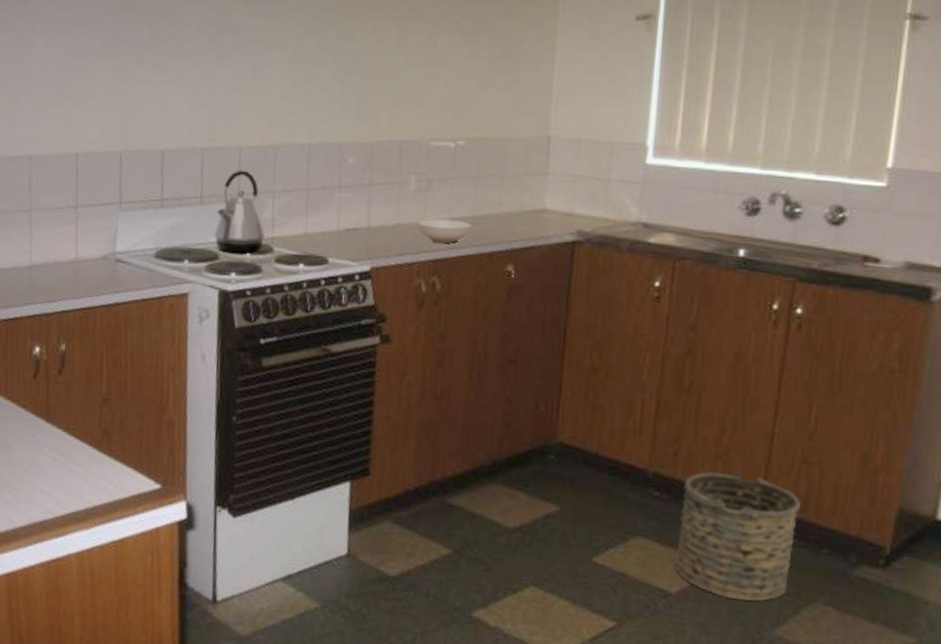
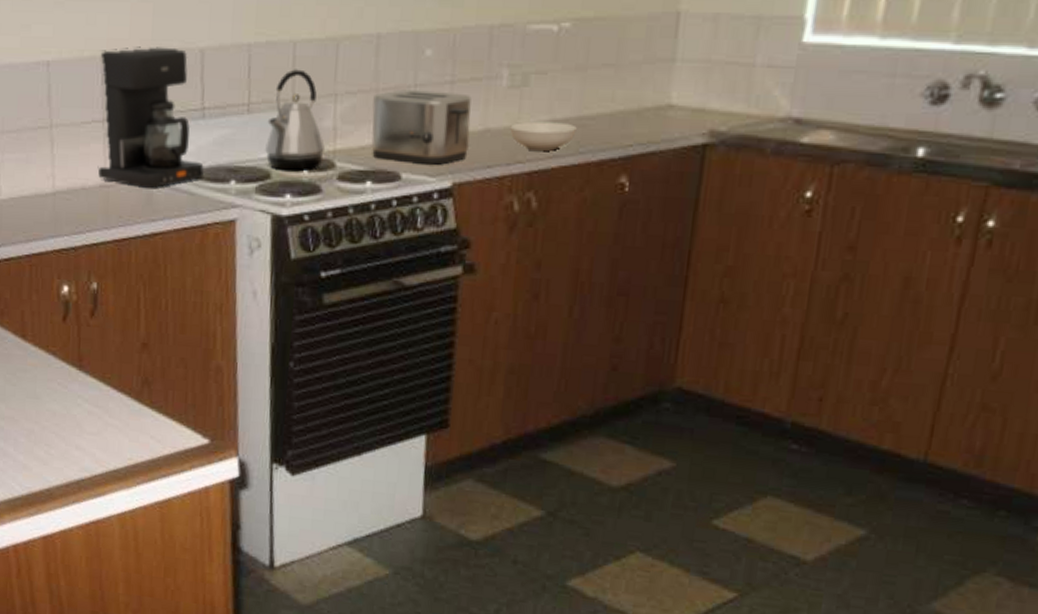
coffee maker: none [69,146,163,265] -> present [97,46,205,188]
toaster: none [303,189,386,252] -> present [371,89,472,165]
bucket: present [675,472,802,602] -> none [813,421,976,572]

